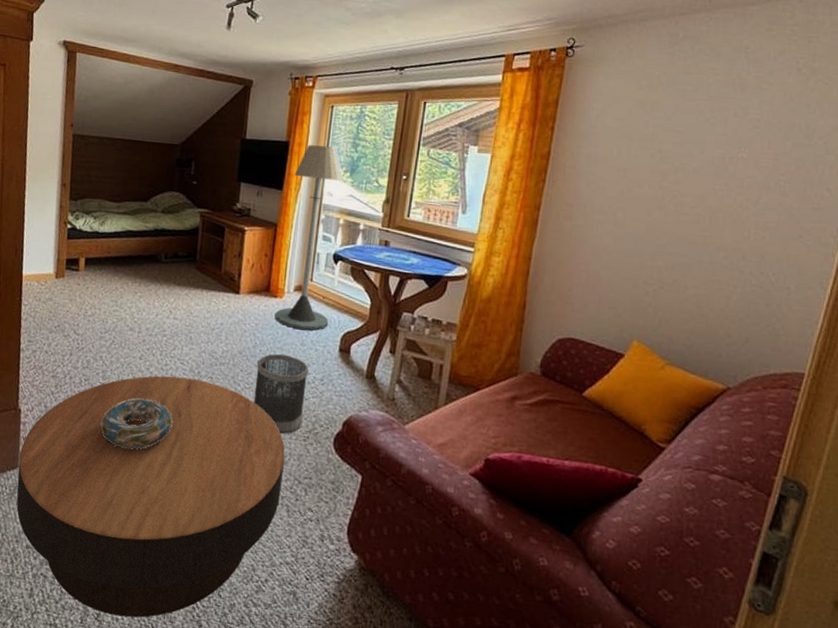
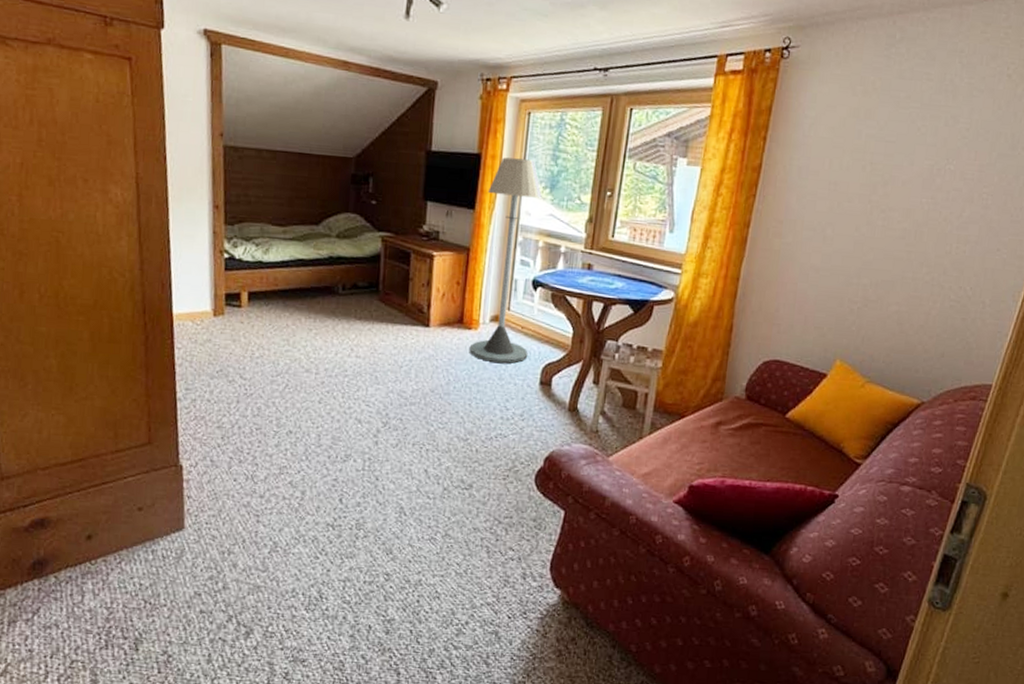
coffee table: present [16,376,285,618] -> none [184,420,484,673]
decorative bowl: present [100,398,173,450] -> none [277,445,360,502]
wastebasket: present [253,353,309,435] -> none [448,389,508,475]

